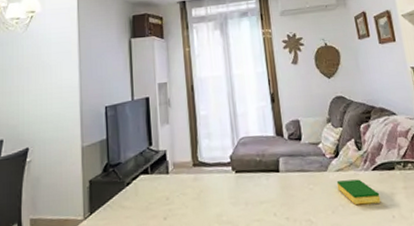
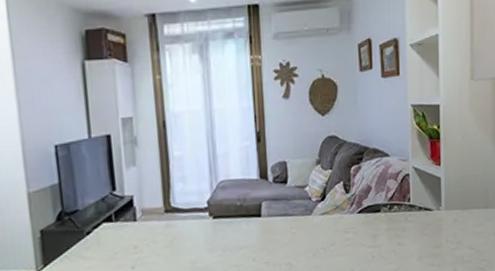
dish sponge: present [336,179,381,205] -> none [320,222,363,248]

